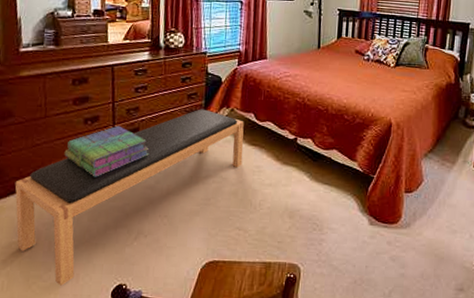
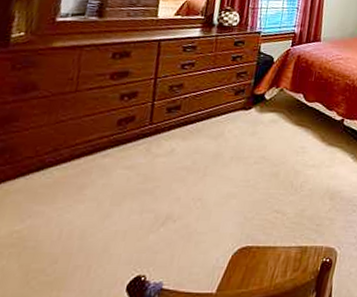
bench: present [15,109,244,286] -> none [19,88,293,280]
stack of books: present [64,125,150,177] -> none [92,102,190,157]

